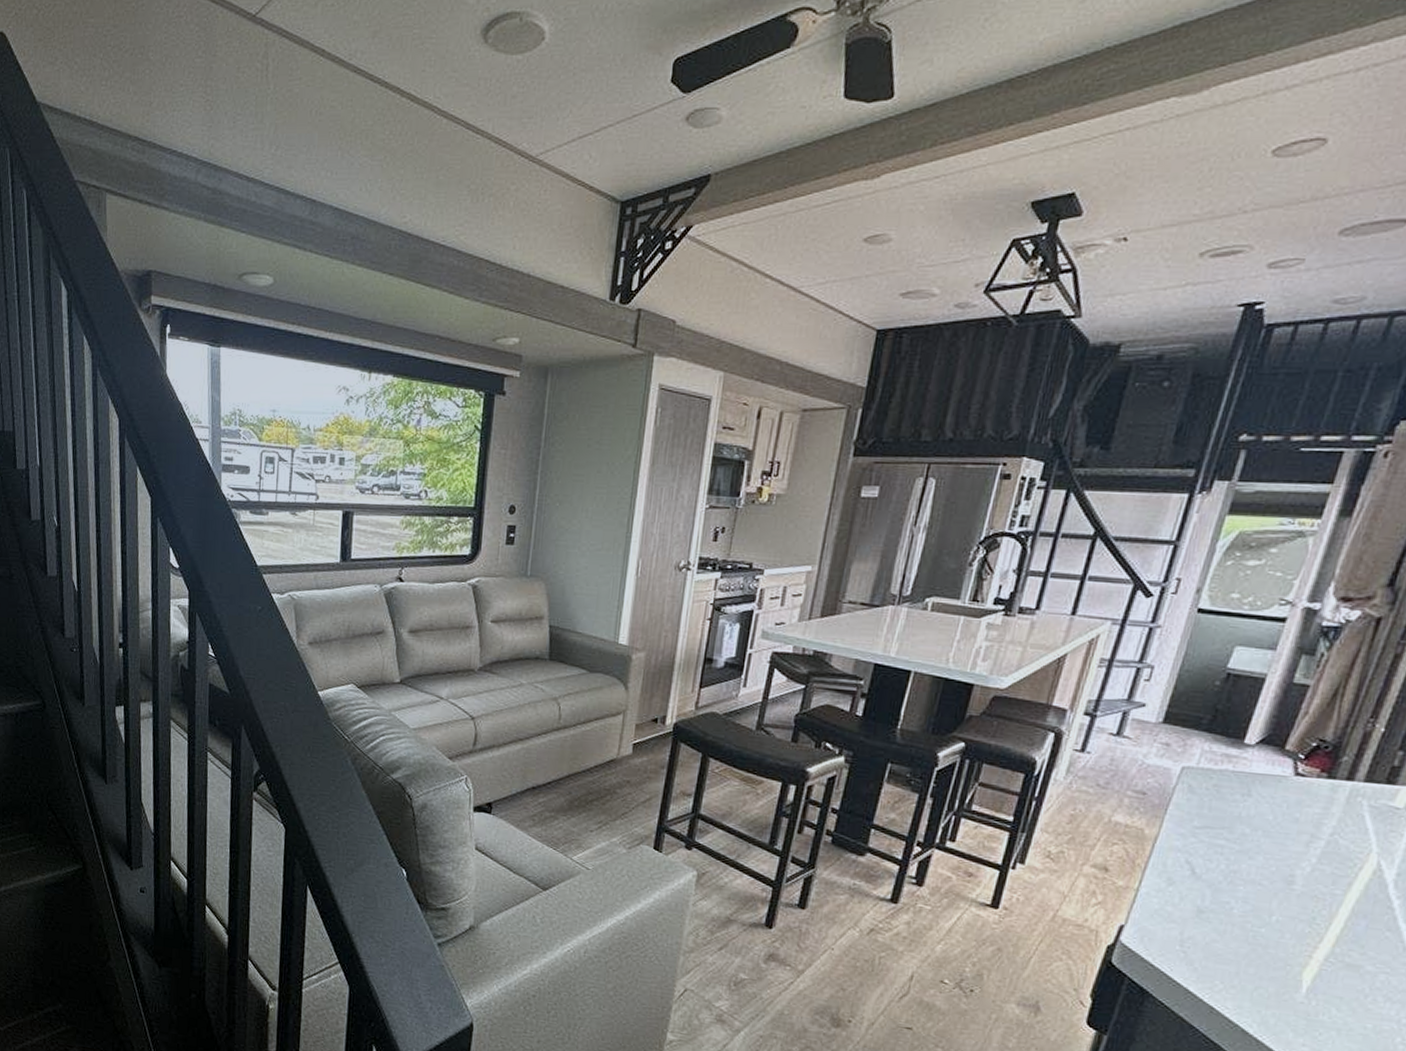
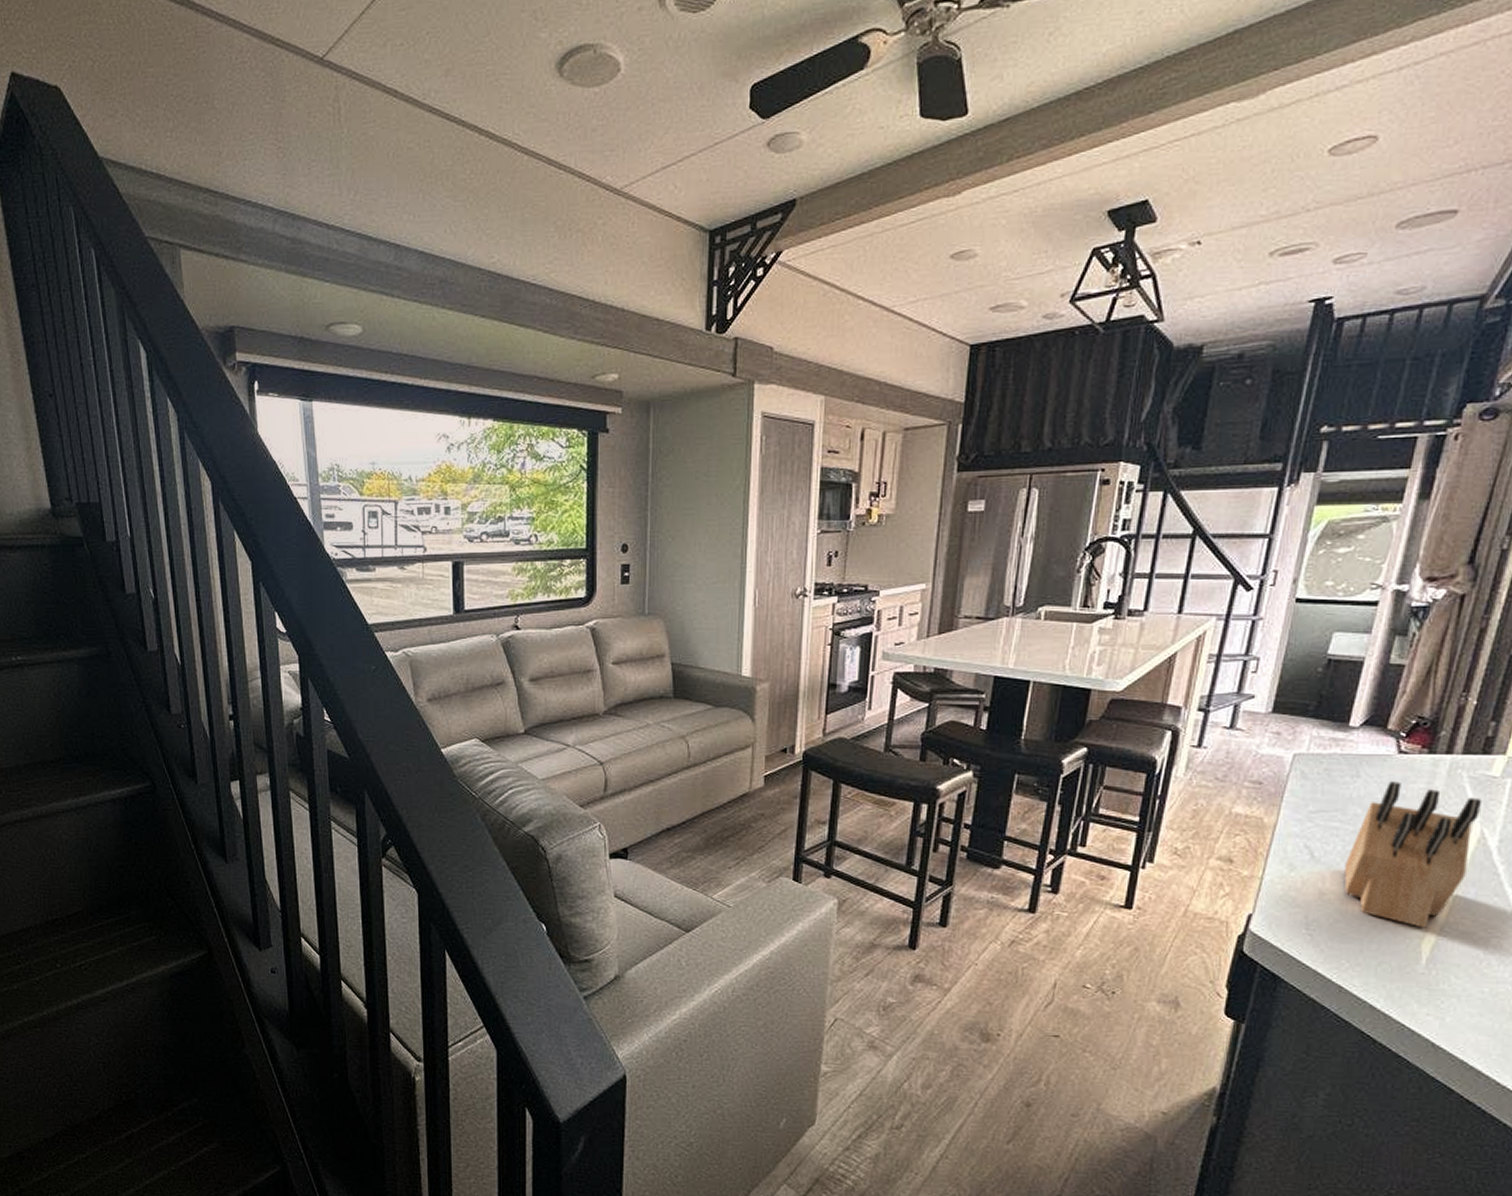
knife block: none [1224,803,1382,957] -> present [1344,781,1483,928]

